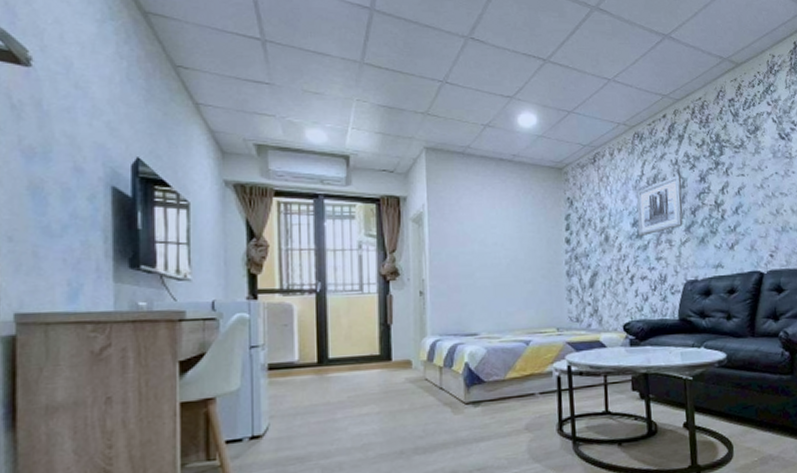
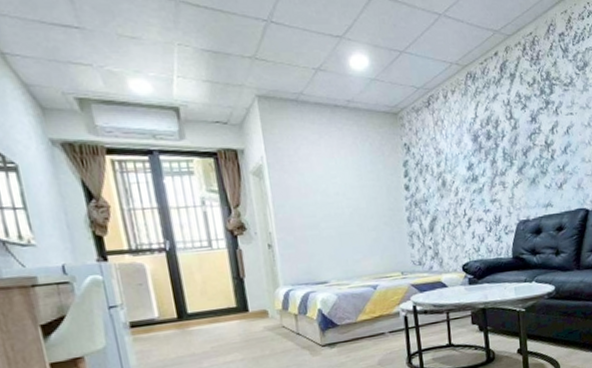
wall art: present [636,175,683,237] -> none [471,116,516,181]

